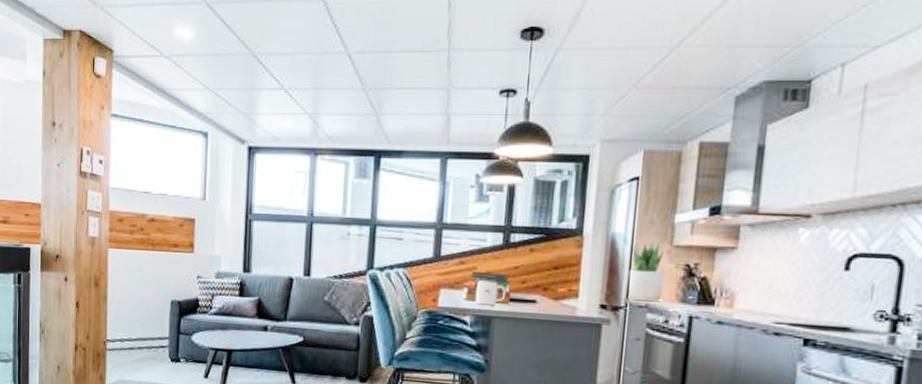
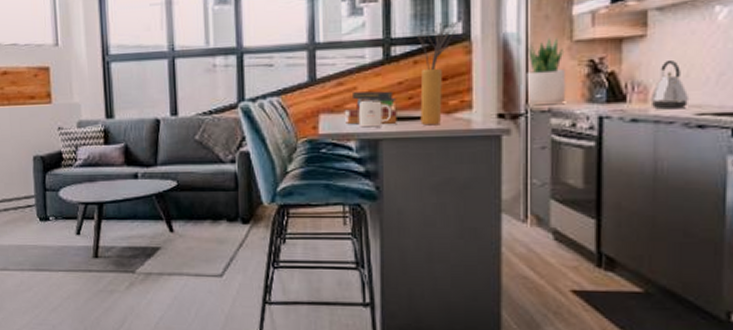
vase: none [531,216,572,310] -> present [418,21,457,126]
kettle: none [735,271,770,317] -> present [650,59,690,110]

